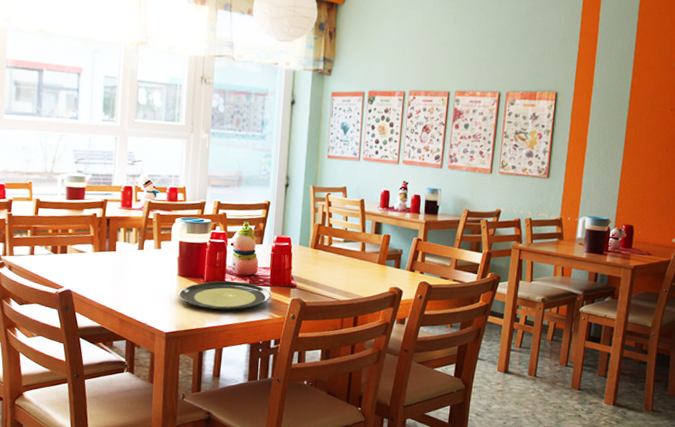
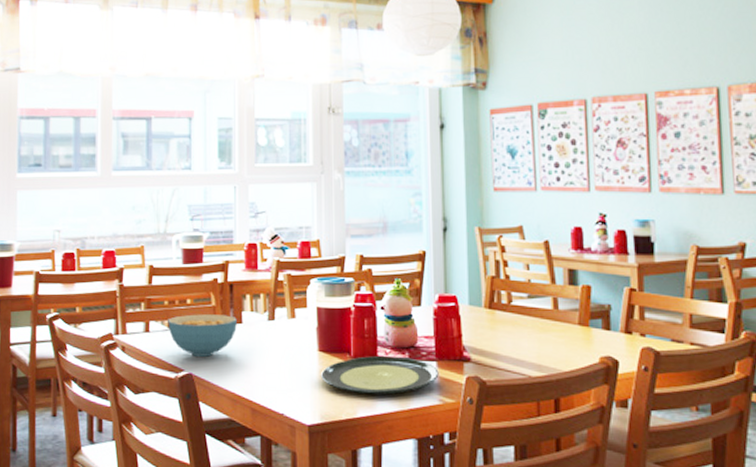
cereal bowl: none [51,242,111,277] -> present [168,314,237,357]

